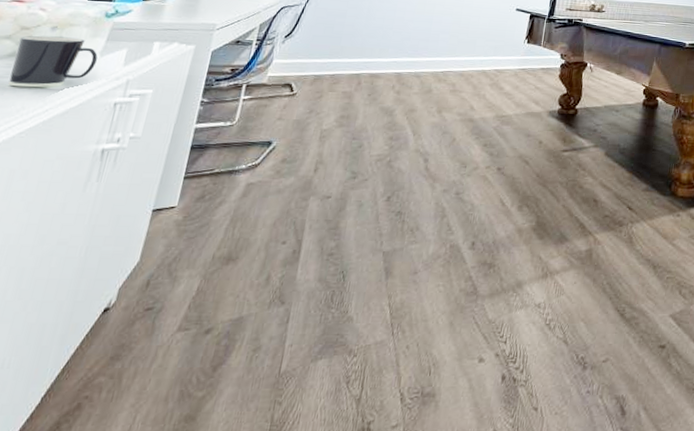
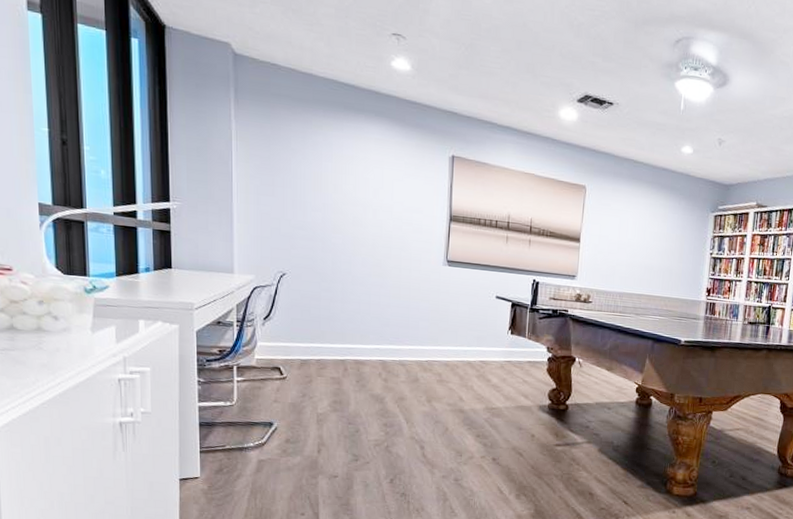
mug: present [8,35,98,88] -> none [12,309,90,362]

